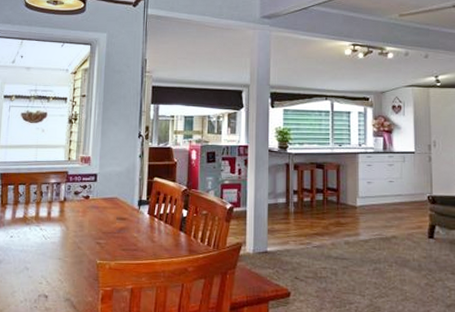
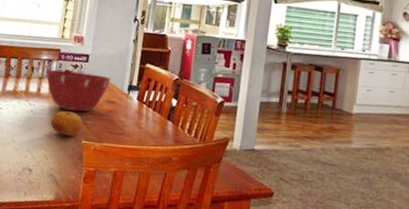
mixing bowl: none [54,192,121,232] -> present [45,69,111,112]
fruit: none [63,232,97,258] -> present [50,111,84,137]

